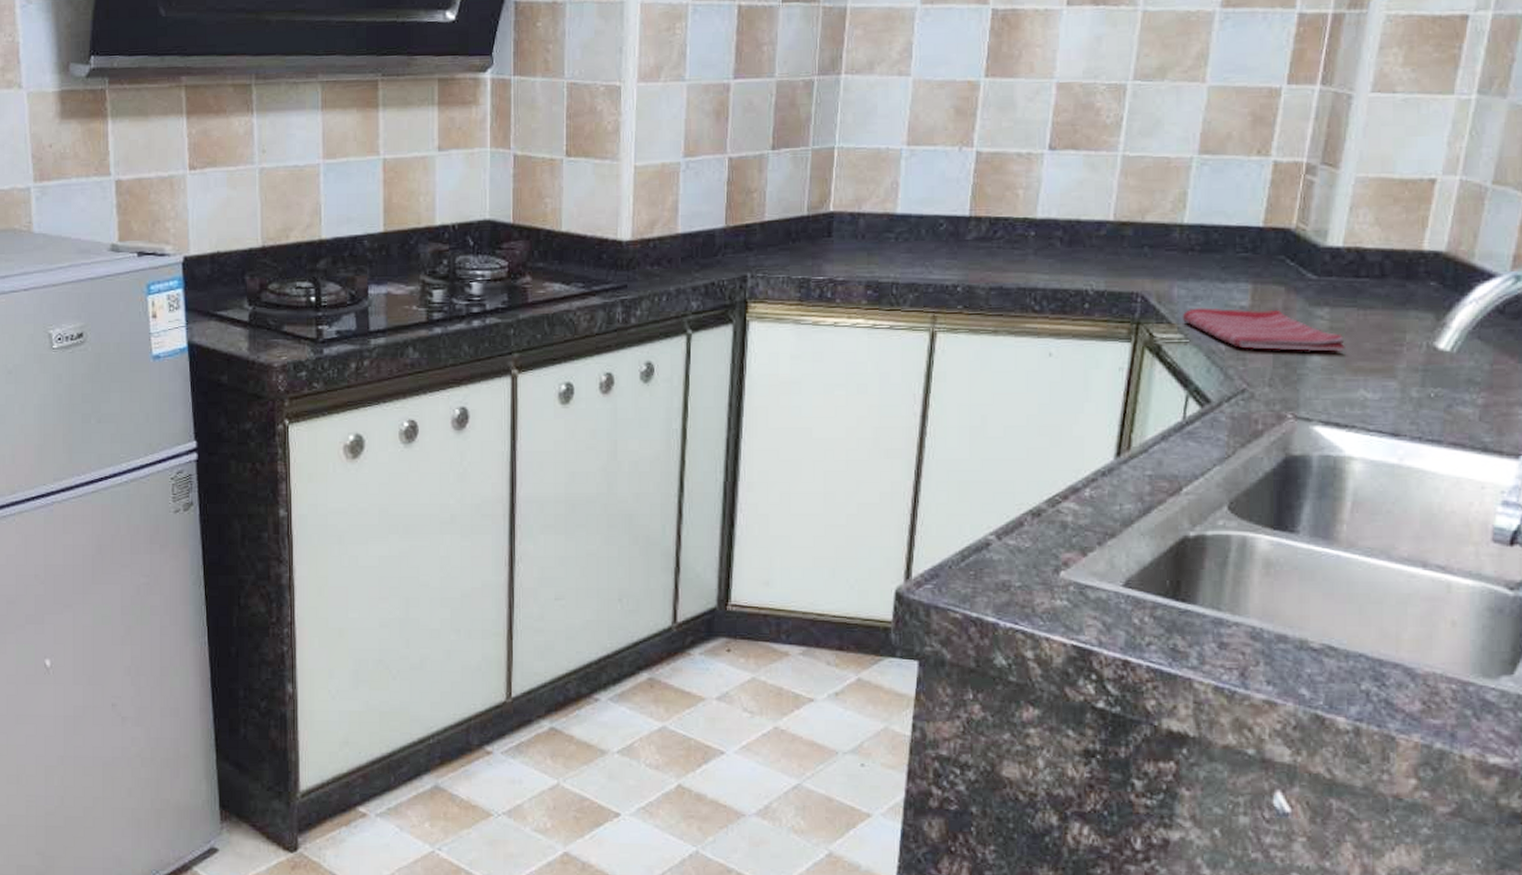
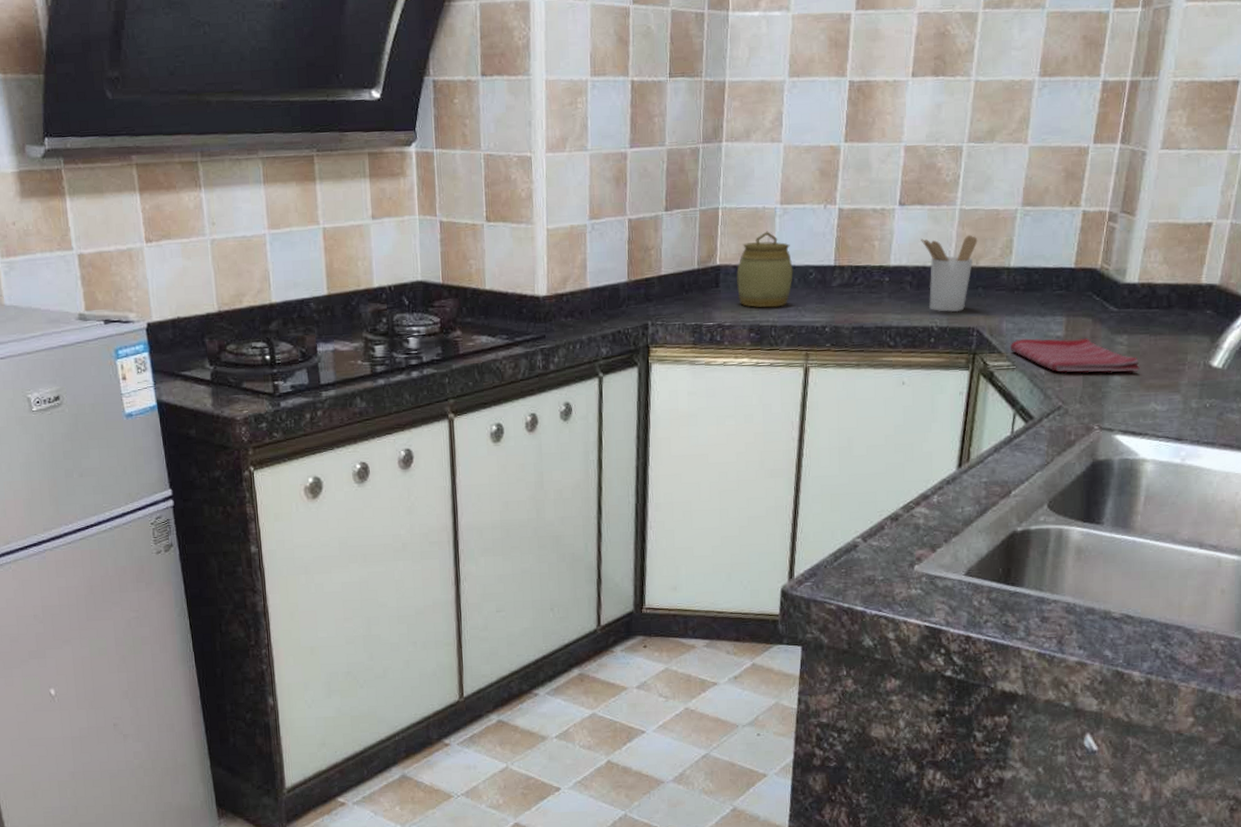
jar: none [853,175,920,262] -> present [736,231,793,308]
utensil holder: none [1074,185,1144,275] -> present [921,235,978,313]

